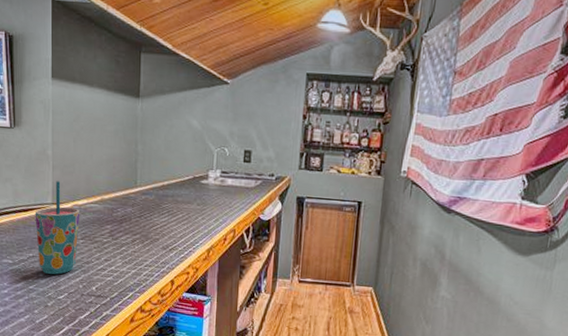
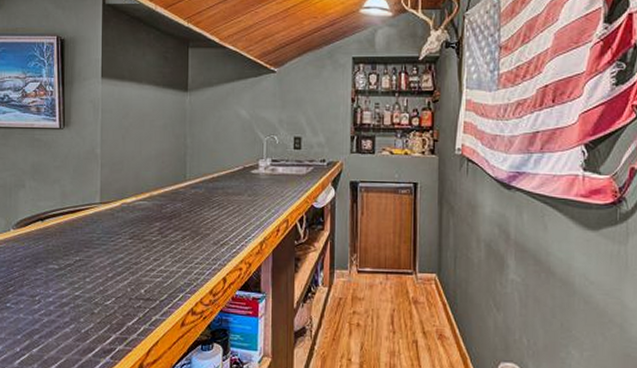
cup: present [35,181,80,275] -> none [82,179,129,278]

